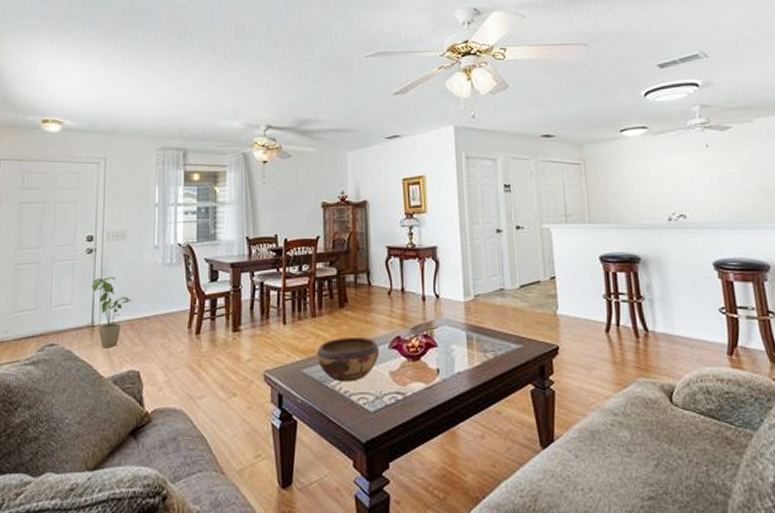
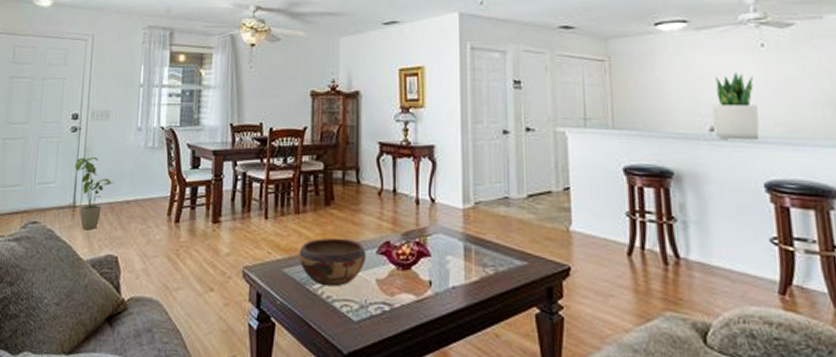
planter: none [670,170,708,228] -> present [713,73,760,141]

